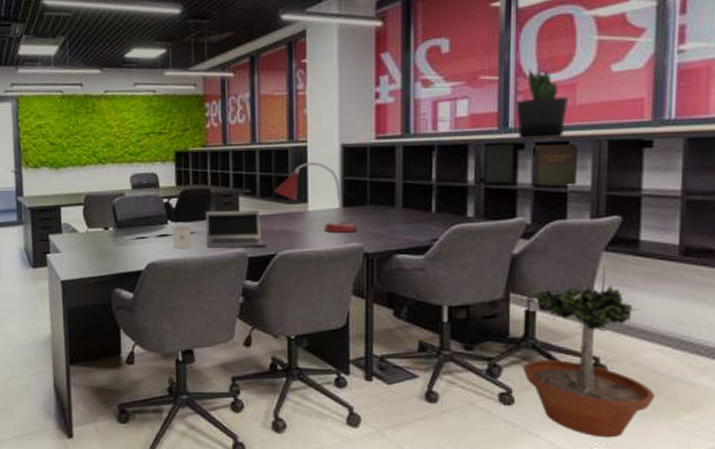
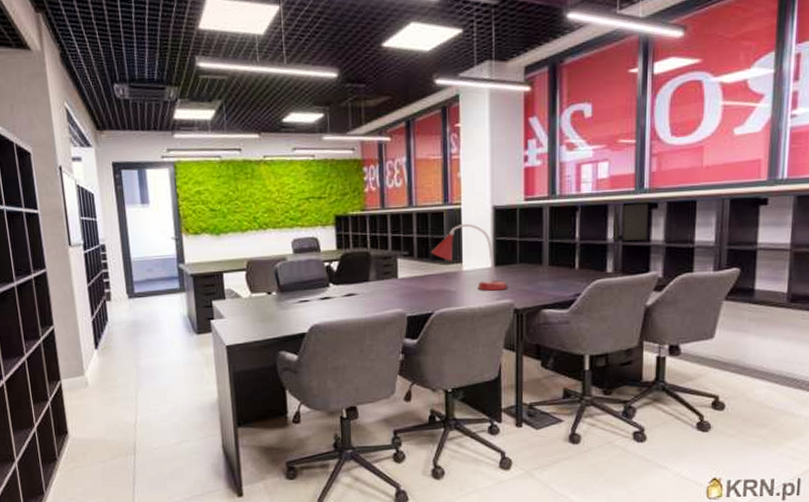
mug: present [172,226,199,249] -> none [334,289,360,311]
laptop: present [205,209,266,249] -> none [365,270,424,309]
planter: present [516,66,569,140] -> none [650,130,697,200]
potted tree: present [522,267,655,438] -> none [653,314,764,466]
books: present [533,144,577,186] -> none [664,202,704,242]

